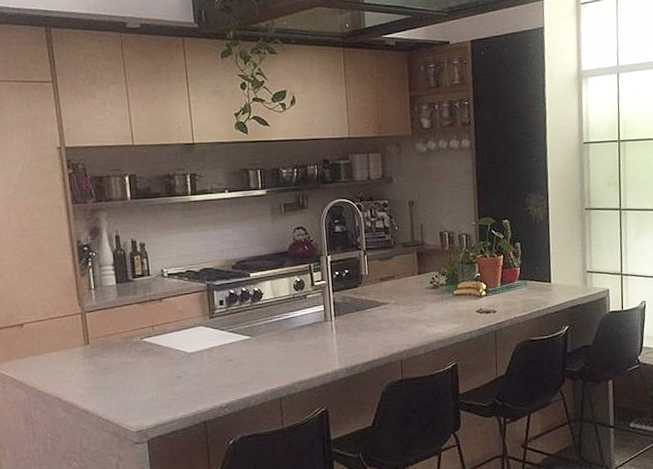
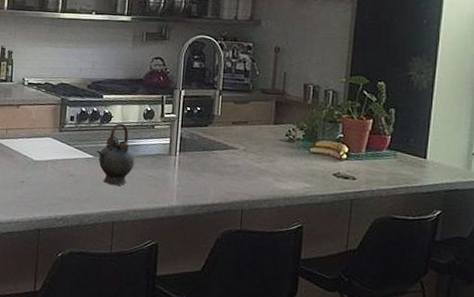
teapot: none [252,299,293,362] -> present [97,123,135,186]

